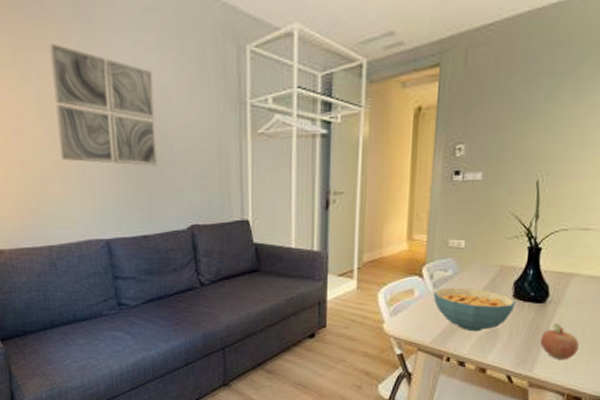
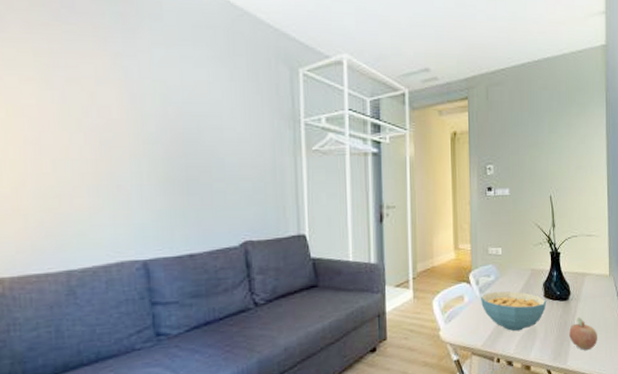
wall art: present [50,43,158,166] -> none [82,49,207,180]

